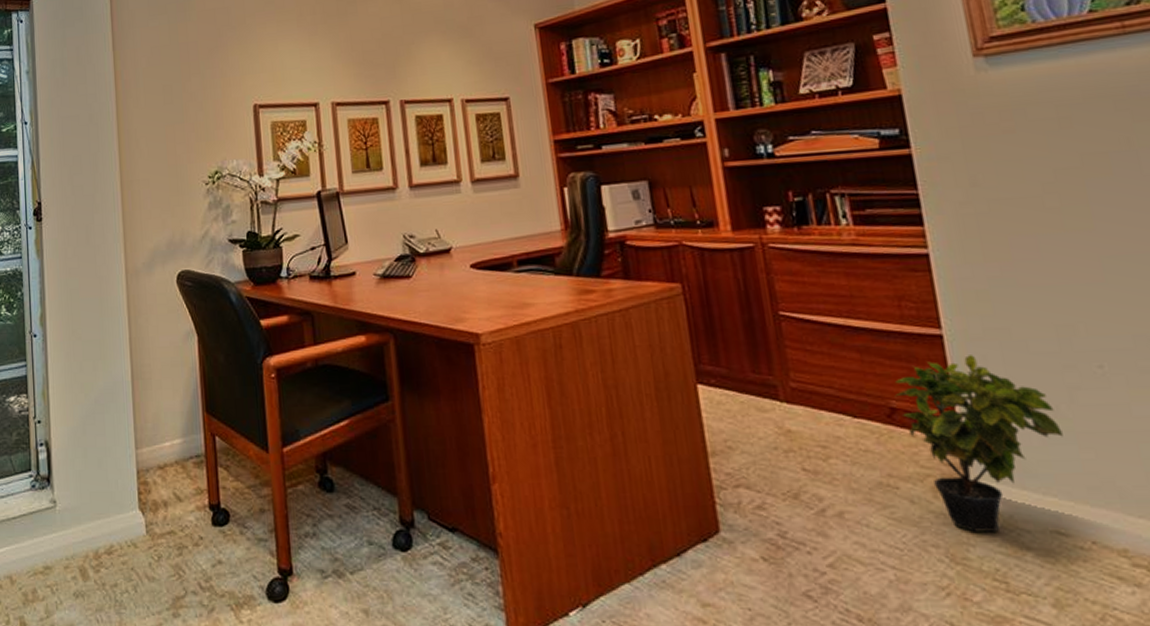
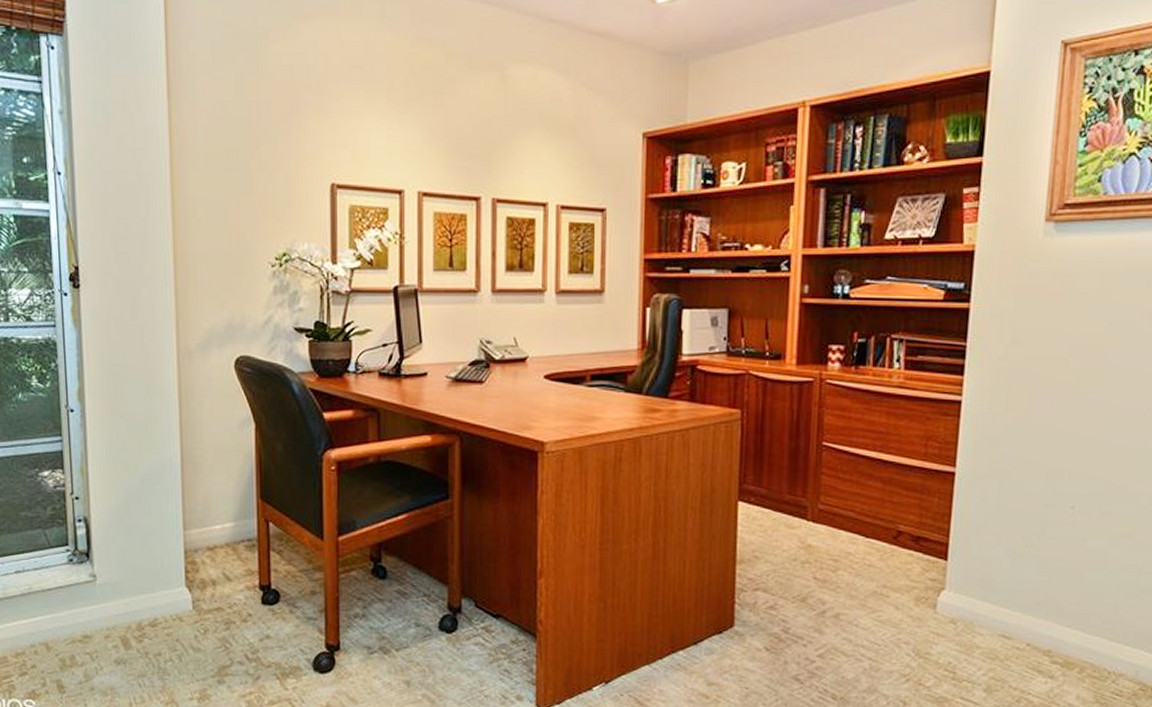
potted plant: present [895,355,1063,532] -> none [904,491,1028,634]

